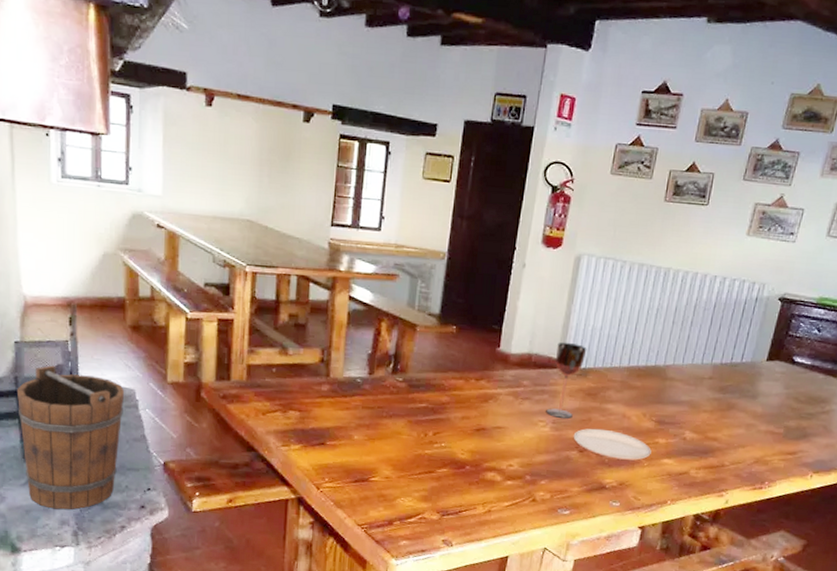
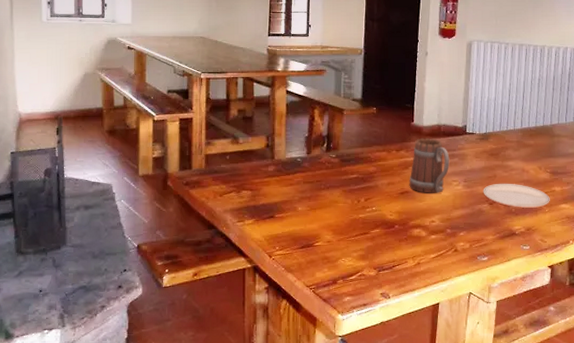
wooden bucket: present [16,365,125,510] -> none [12,169,104,296]
beer mug: none [487,367,539,434] -> present [409,138,450,193]
wineglass: present [546,342,587,418] -> none [457,113,486,177]

